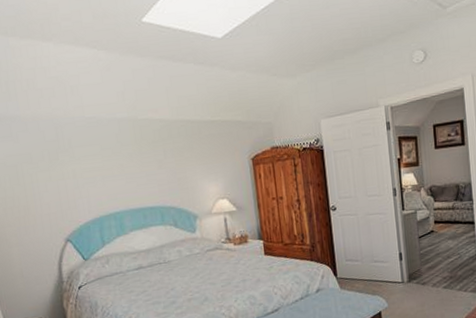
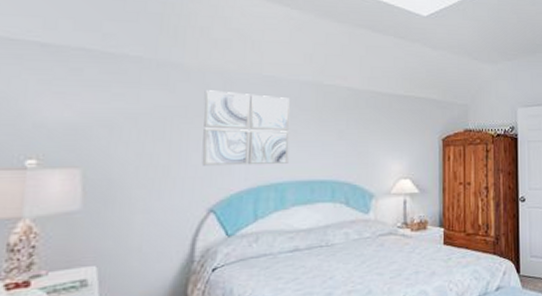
wall art: none [41,135,121,203] -> present [201,90,290,166]

